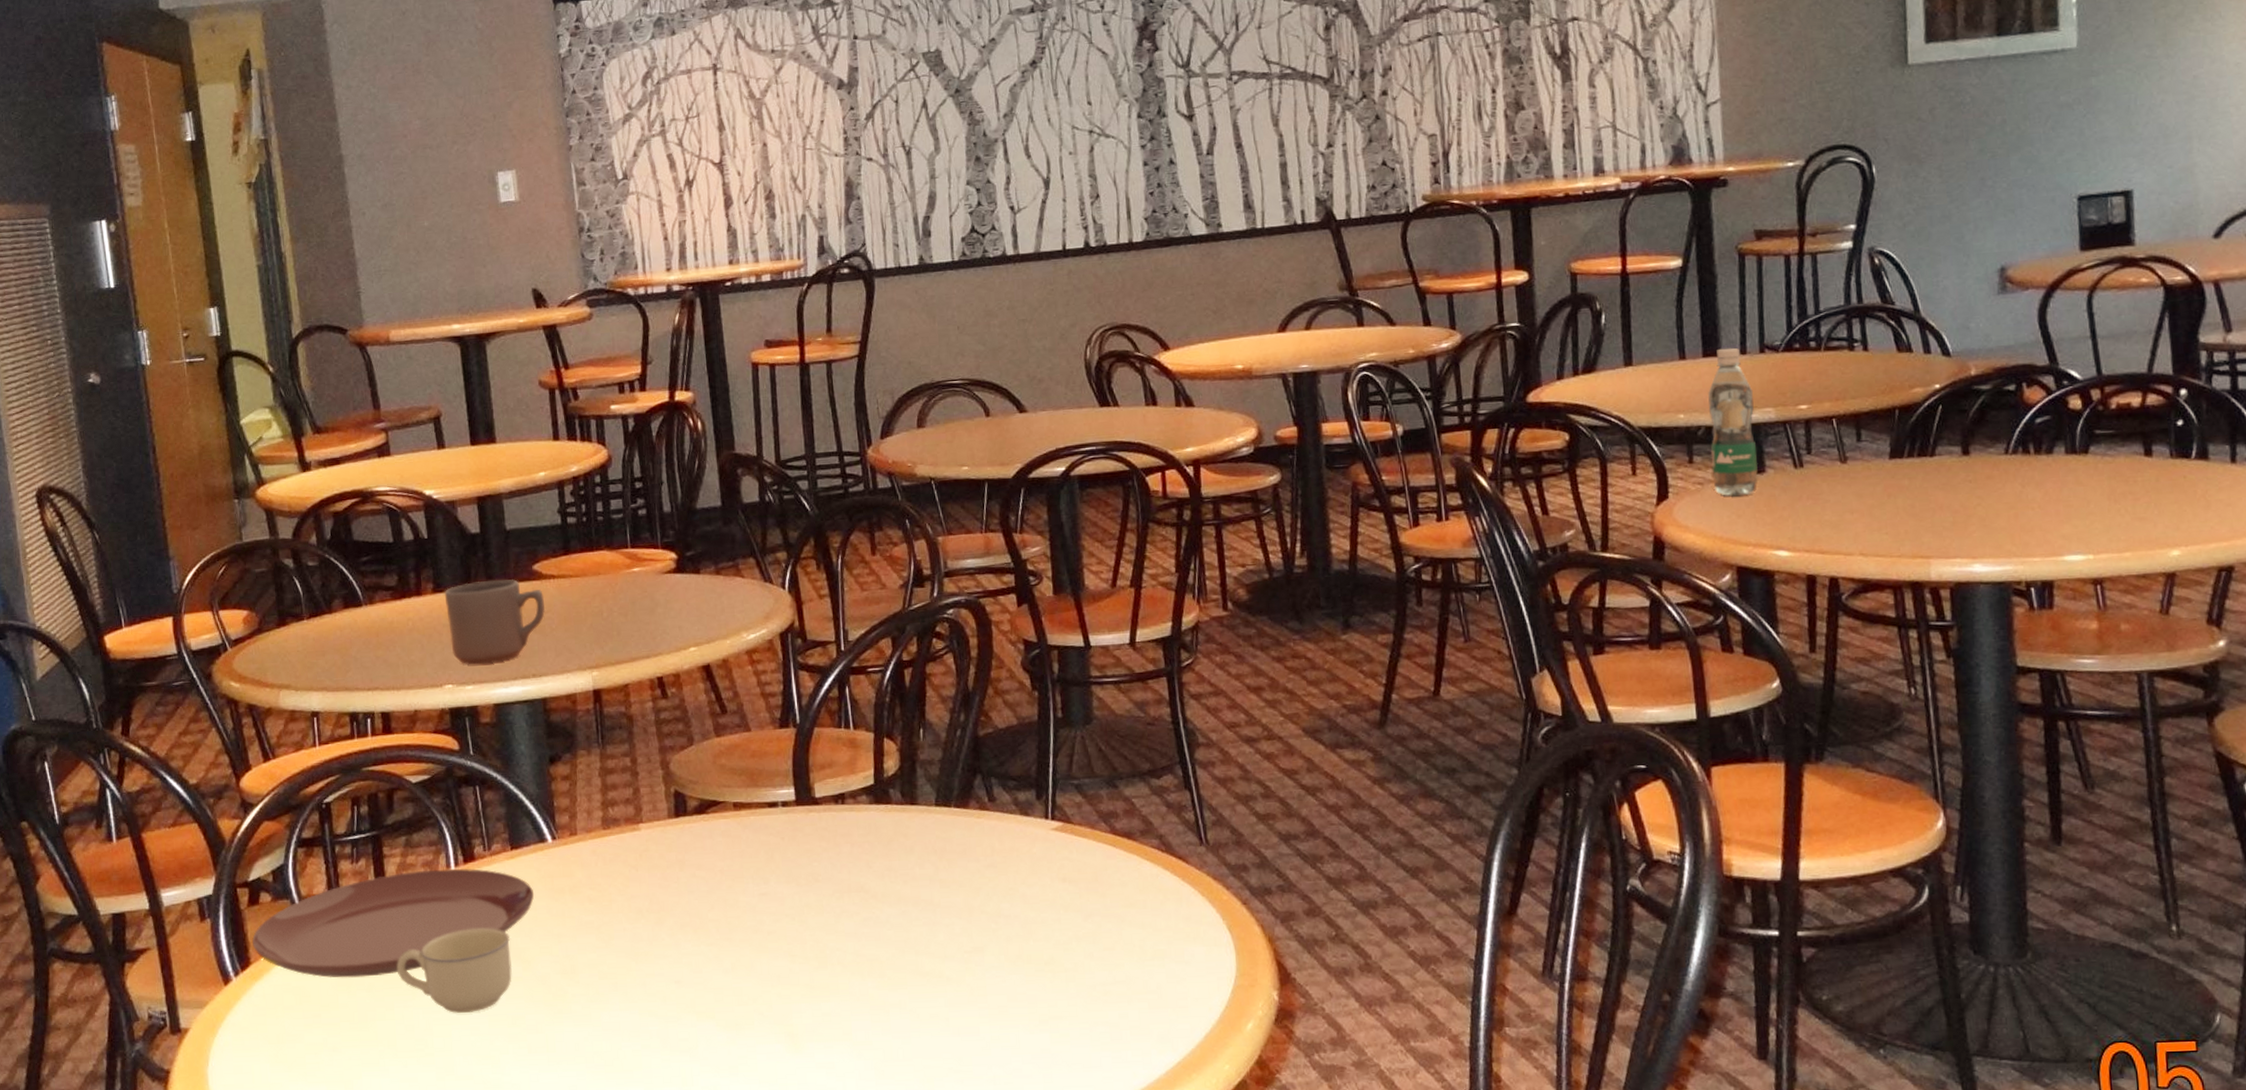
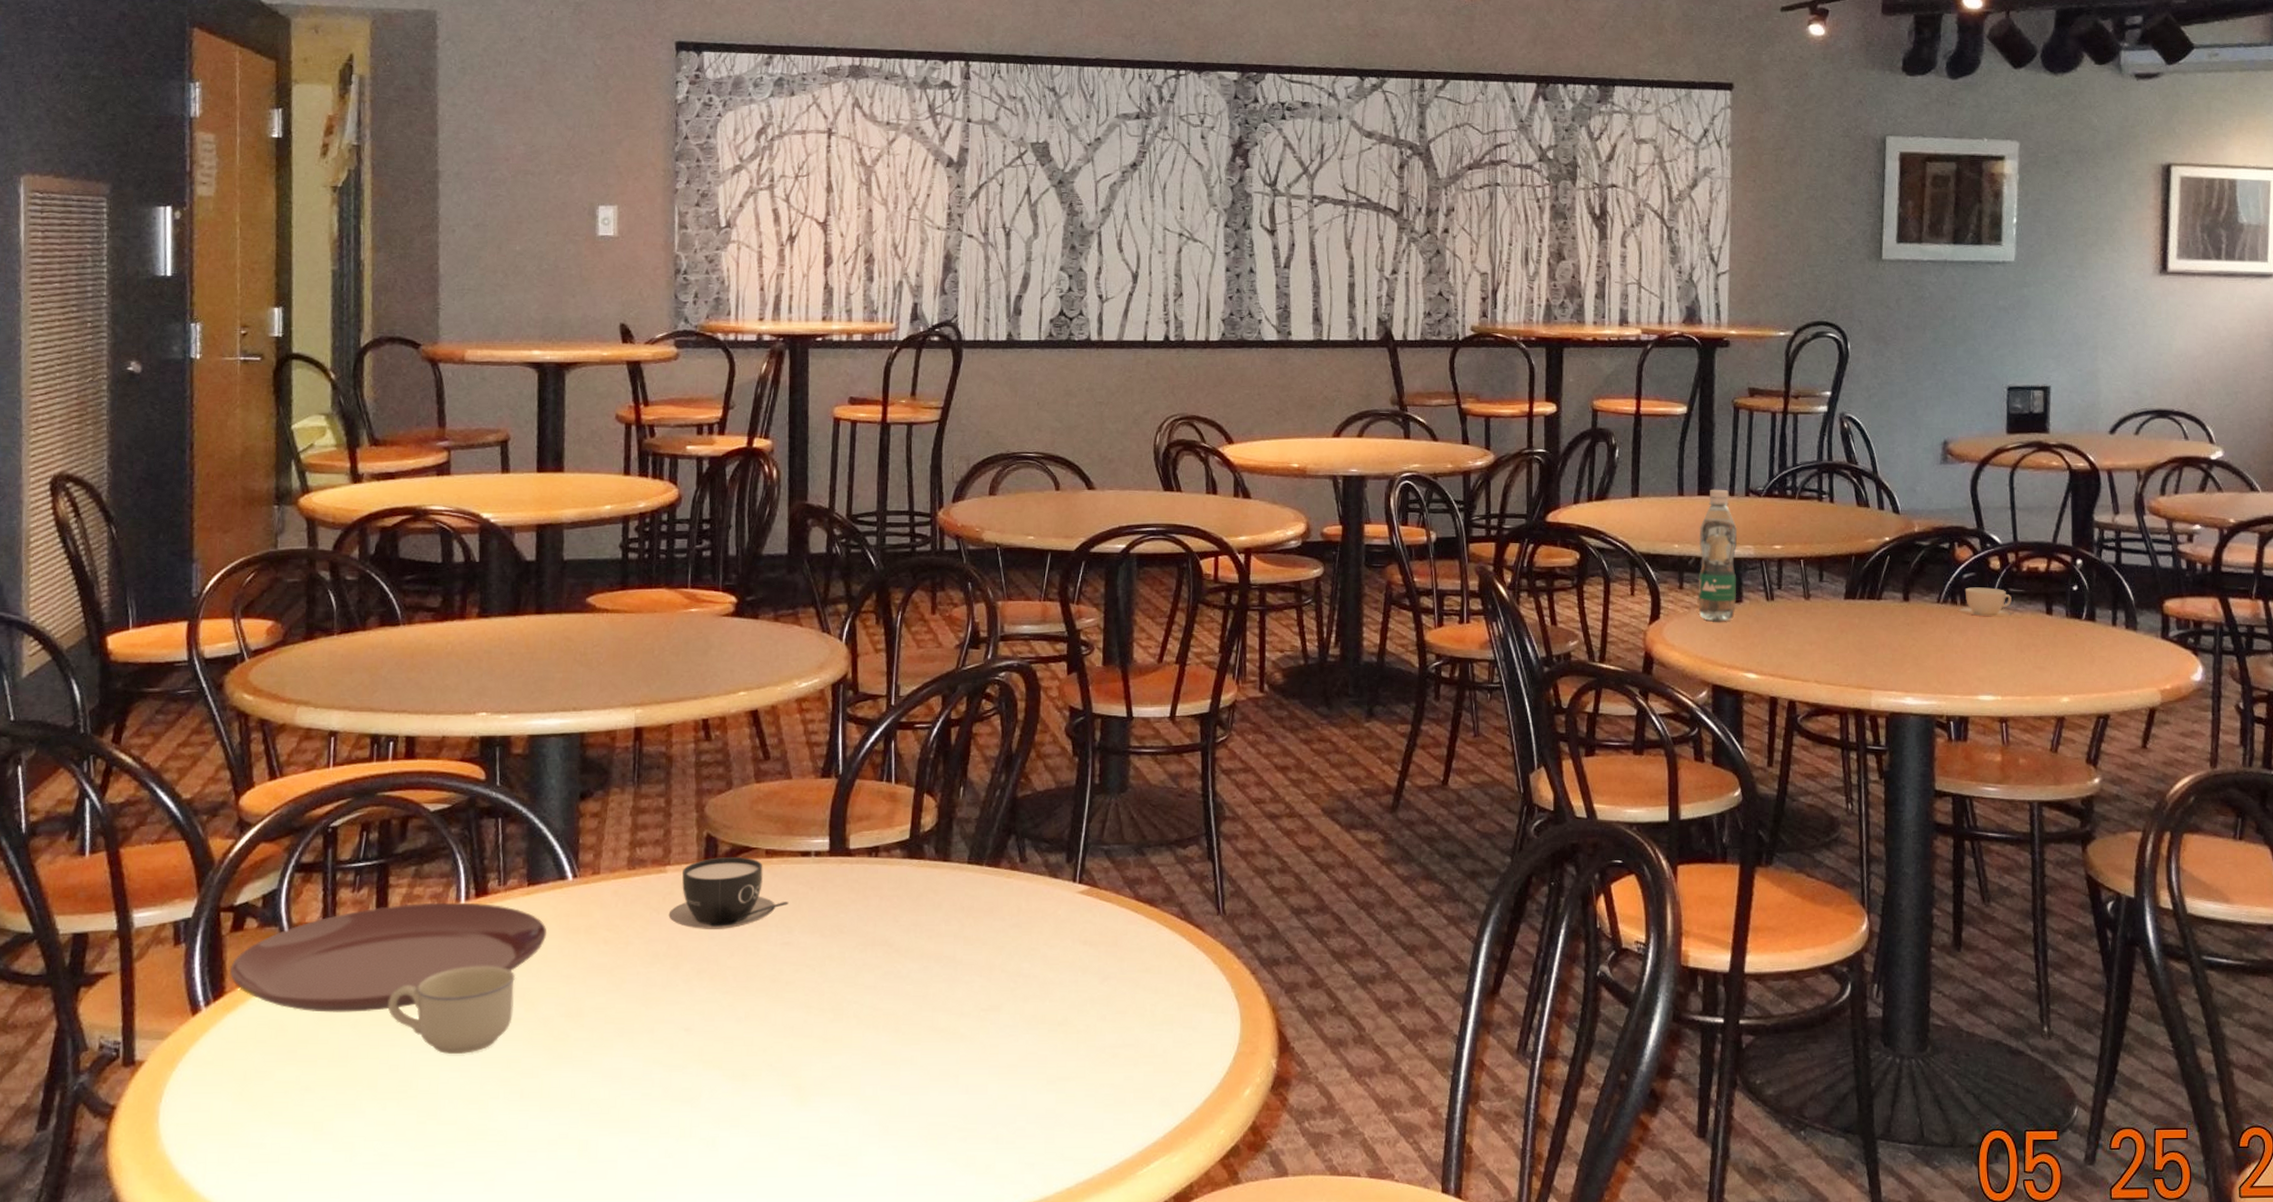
mug: present [444,579,546,665] -> none [489,609,595,694]
teacup: none [646,811,762,884] -> present [668,857,789,929]
teacup: none [2031,431,2102,466] -> present [1957,587,2013,617]

